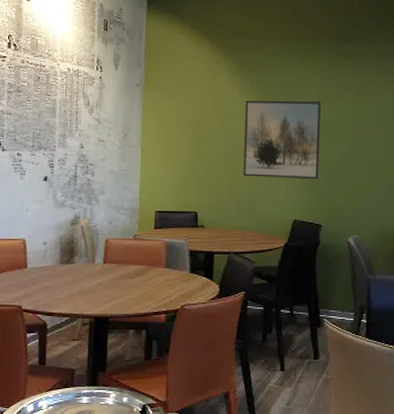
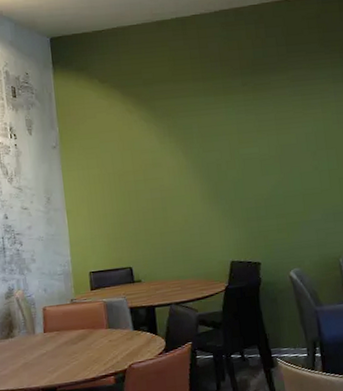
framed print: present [243,100,321,179] -> none [165,137,250,225]

